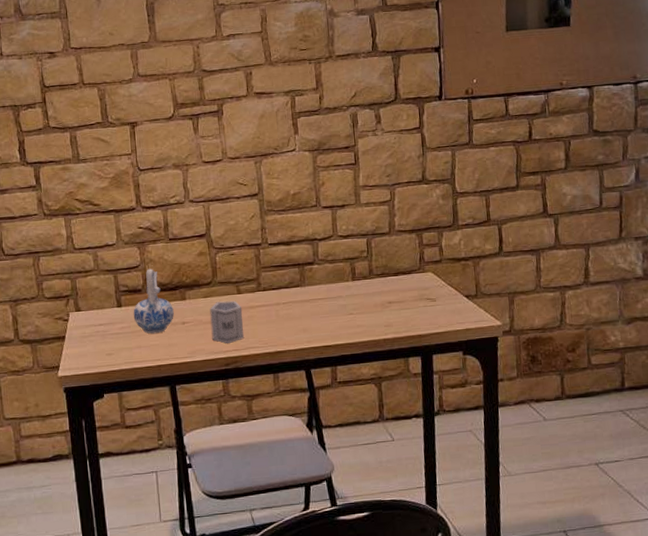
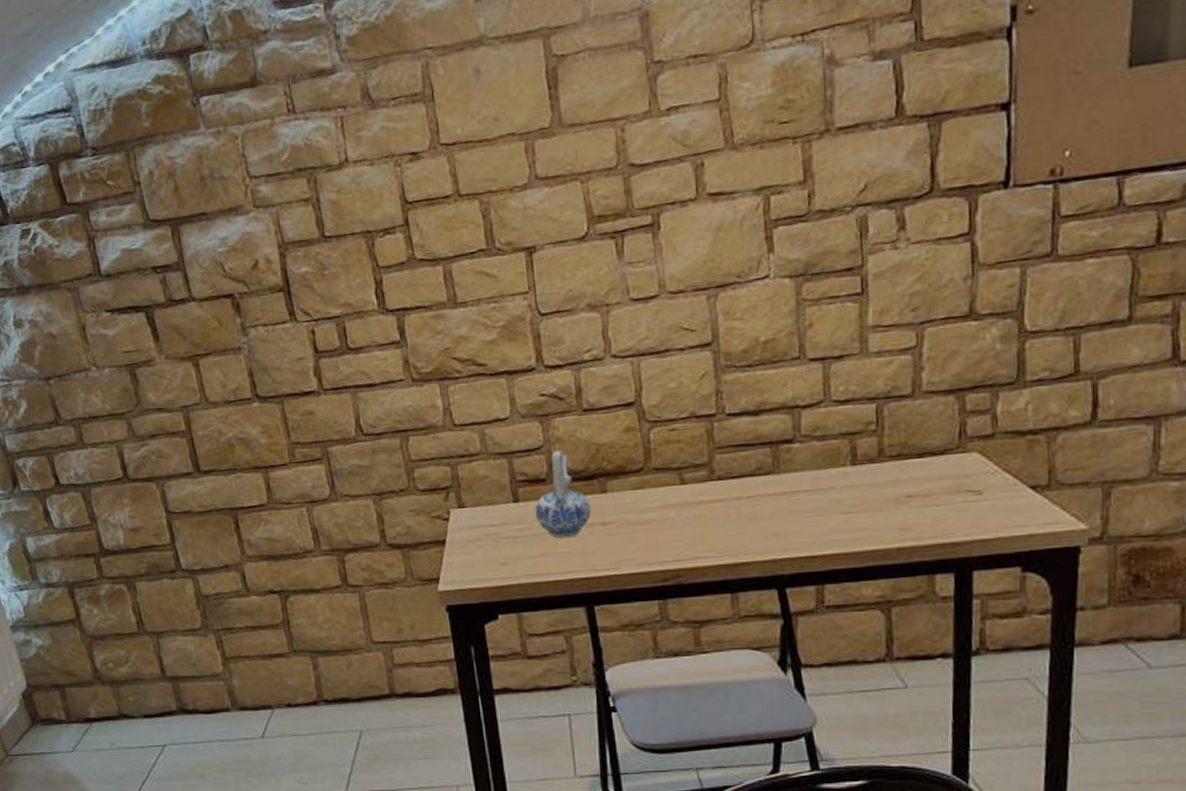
cup: present [210,300,244,344] -> none [640,493,689,553]

